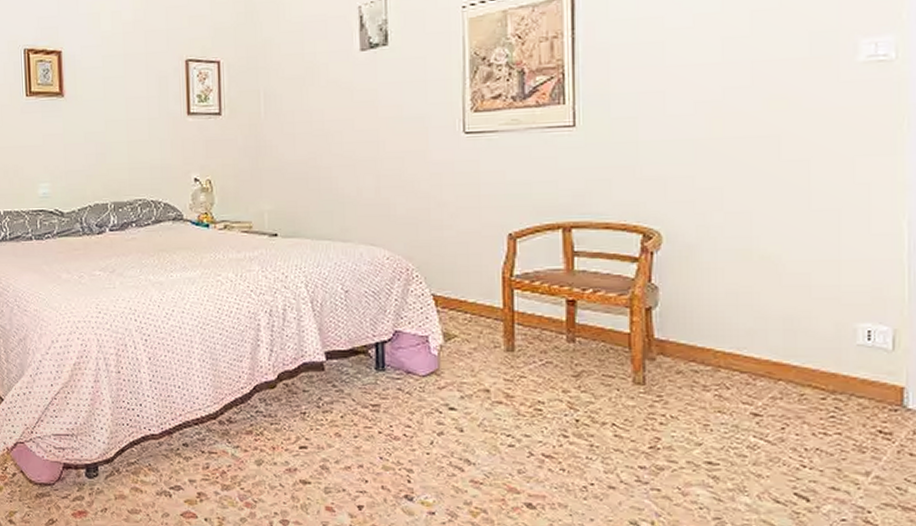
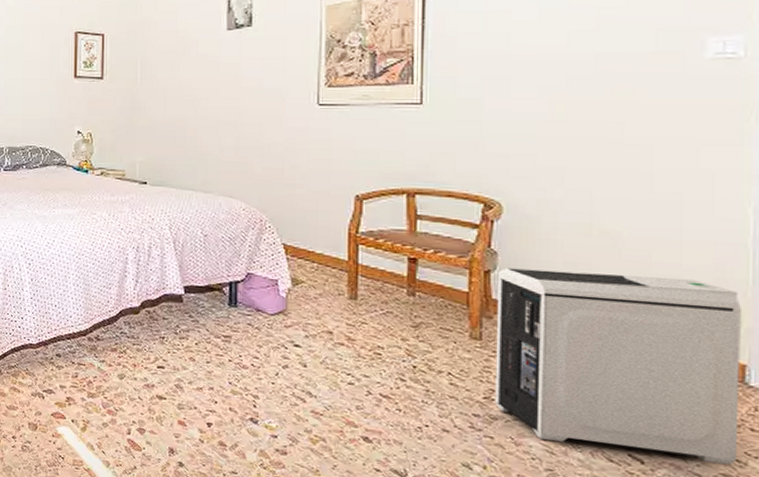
air purifier: none [659,300,899,494] -> present [495,267,741,465]

